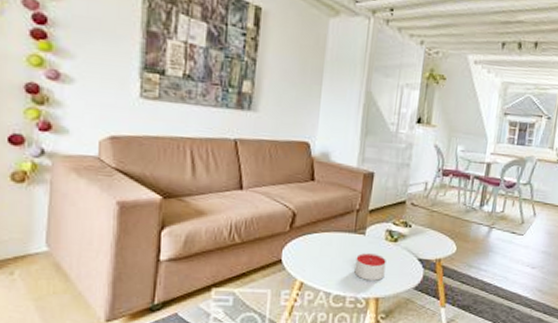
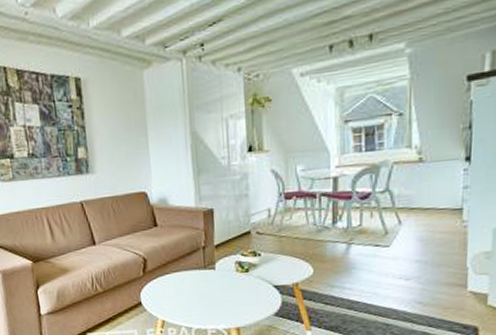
candle: present [354,252,386,281] -> none [210,285,242,312]

